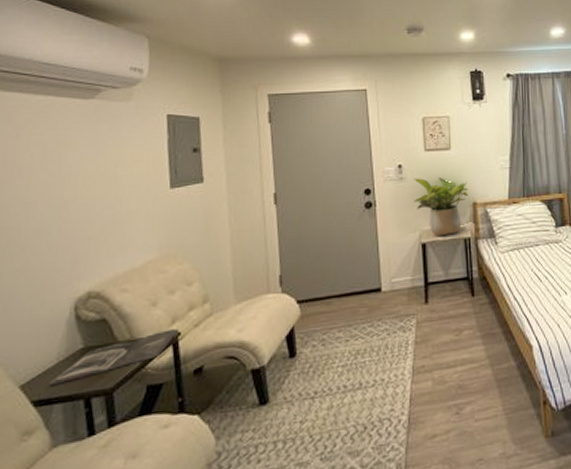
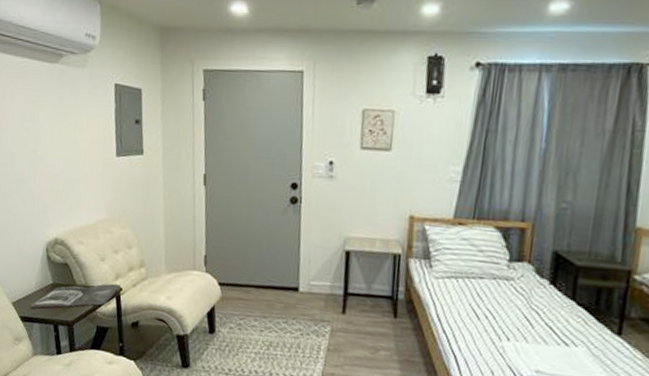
potted plant: present [414,177,468,237] -> none [342,178,406,248]

